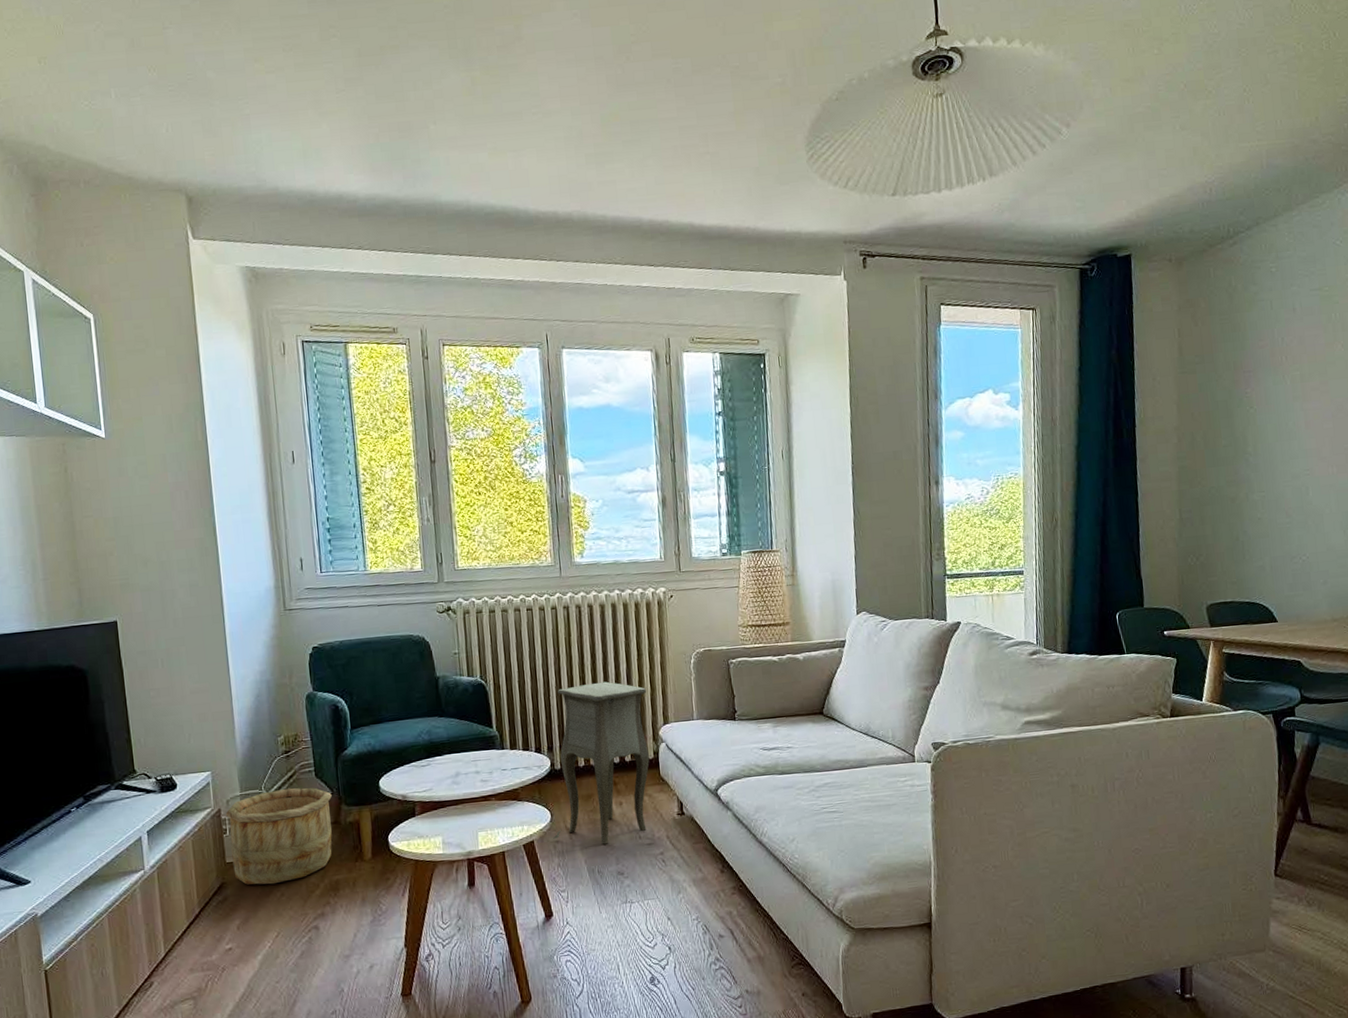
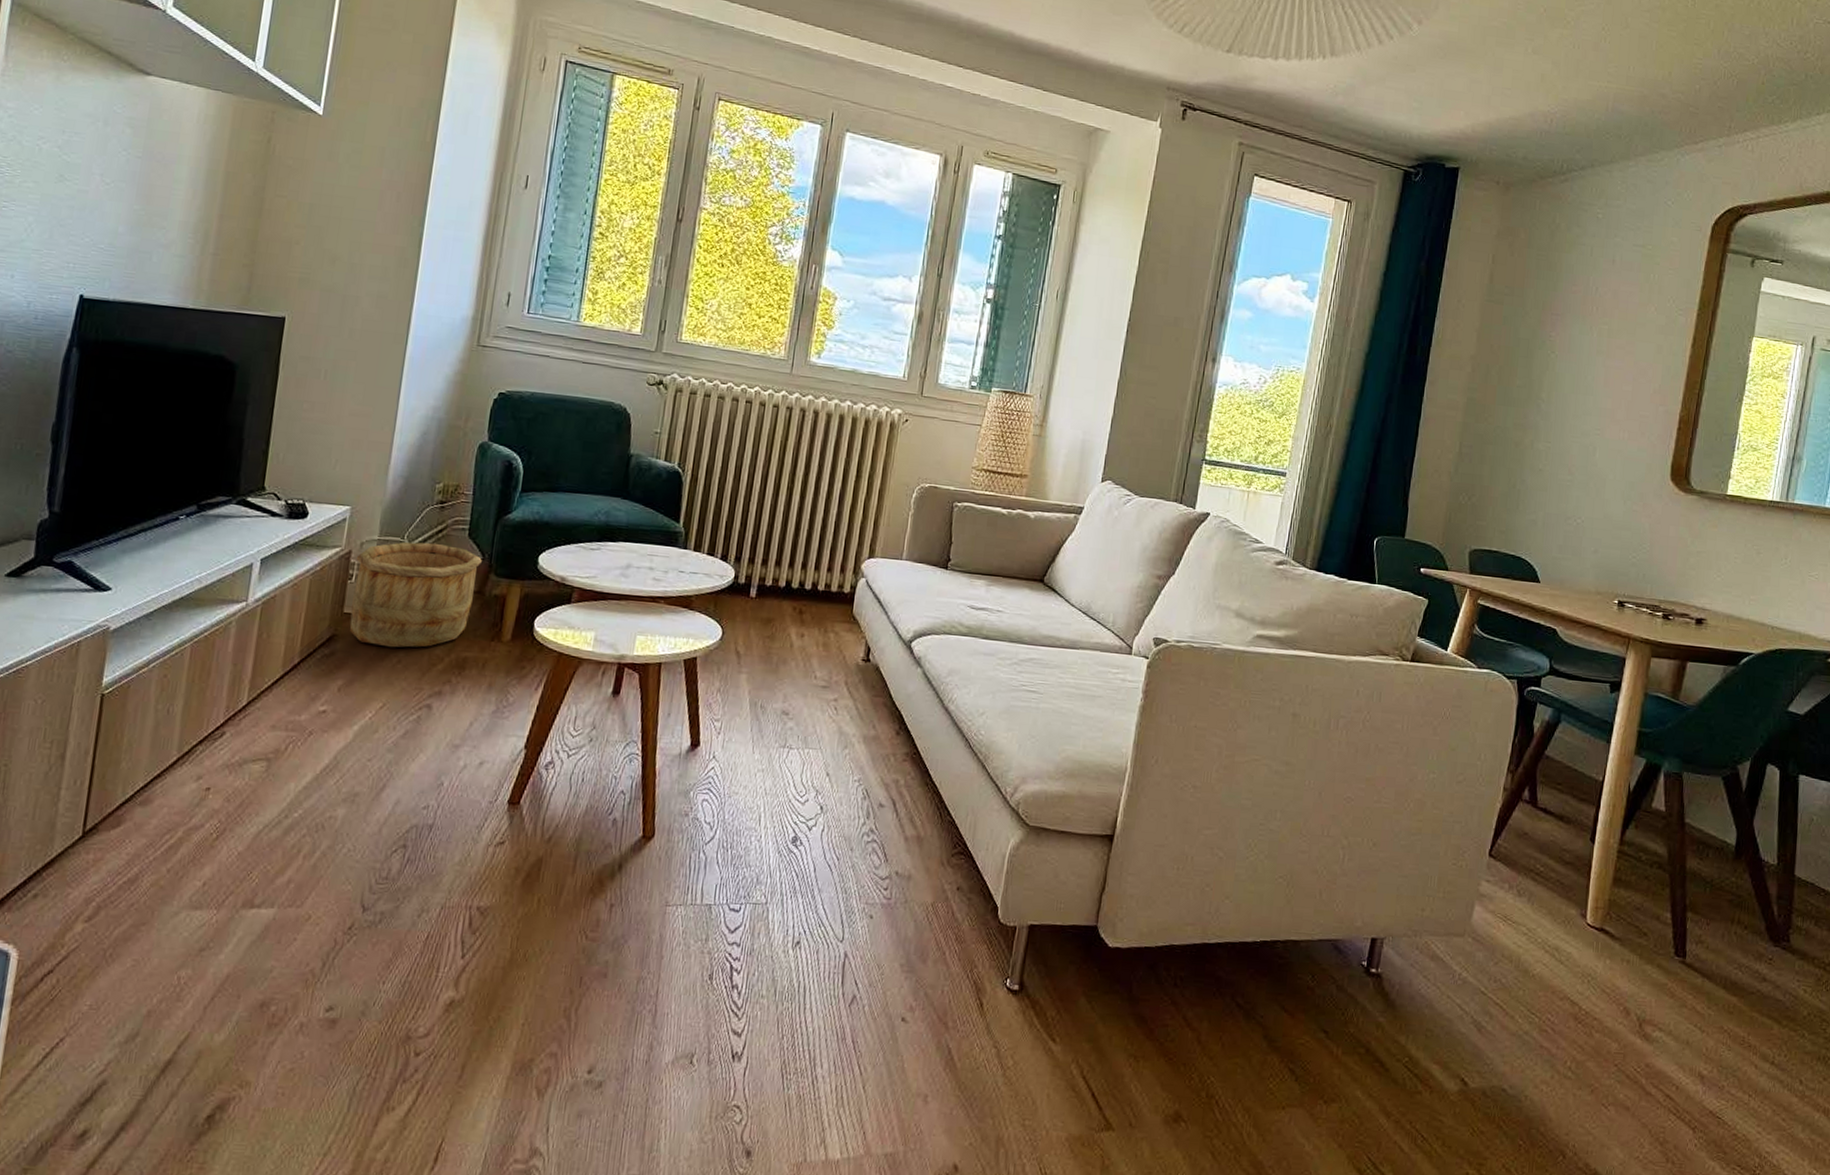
side table: present [553,681,650,845] -> none [719,495,858,678]

